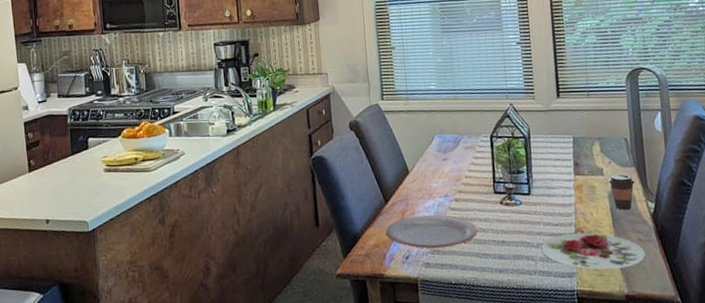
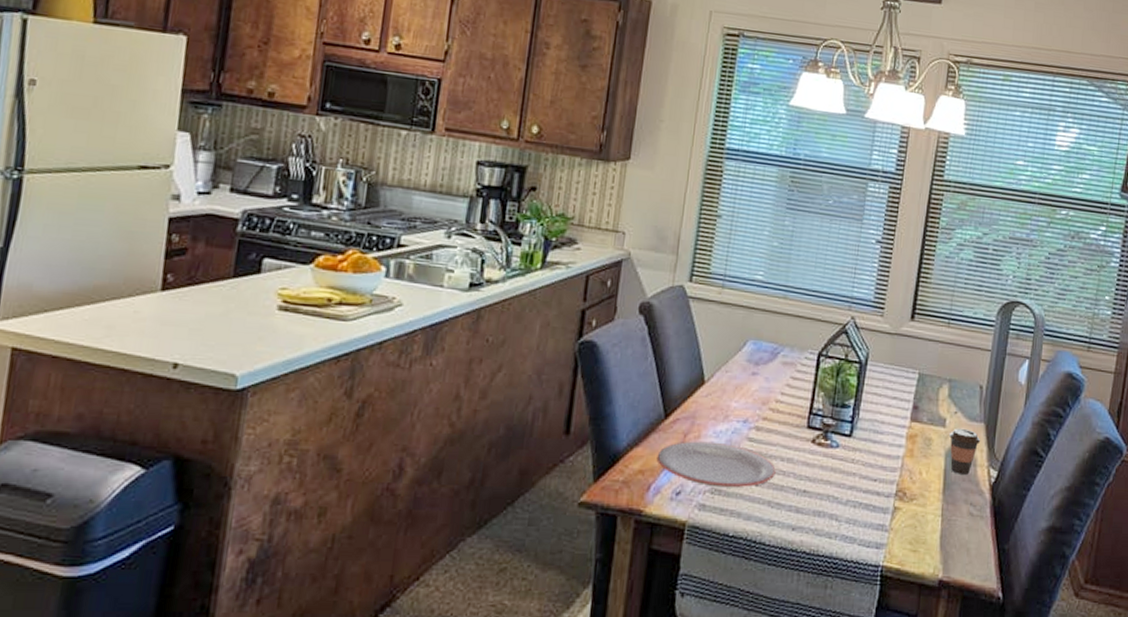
plate: present [541,232,646,270] -> none [850,493,974,547]

